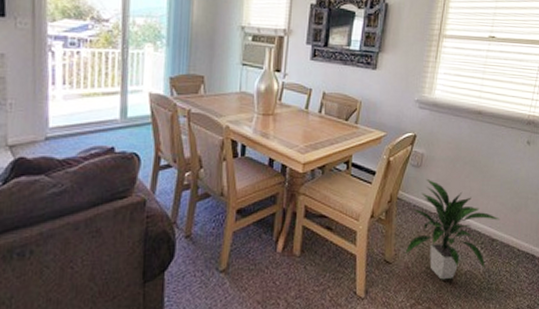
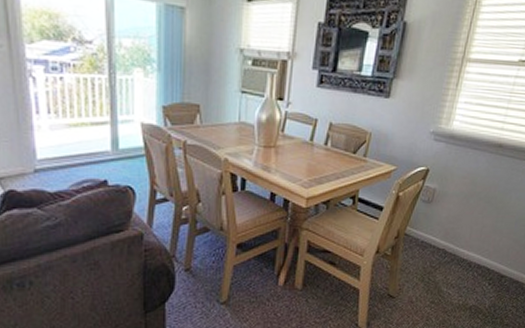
indoor plant: present [405,180,500,280] -> none [409,215,512,314]

